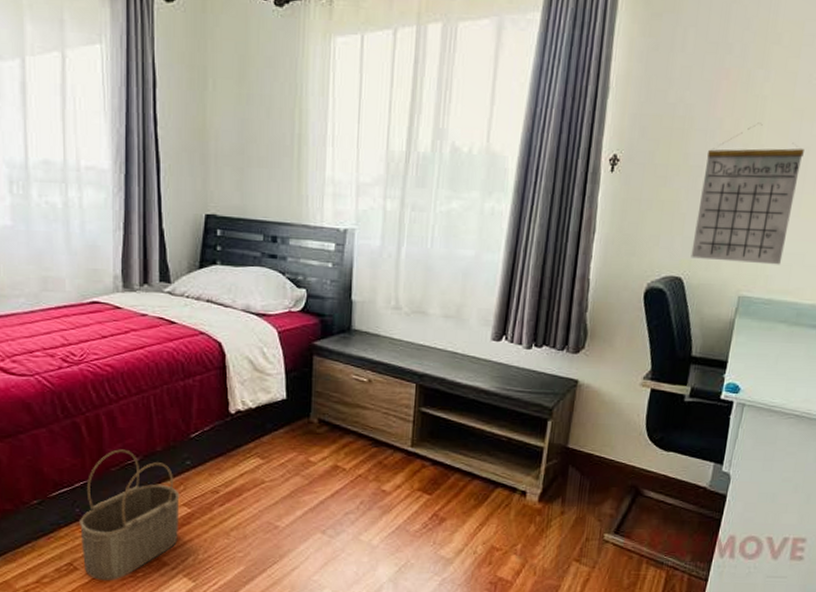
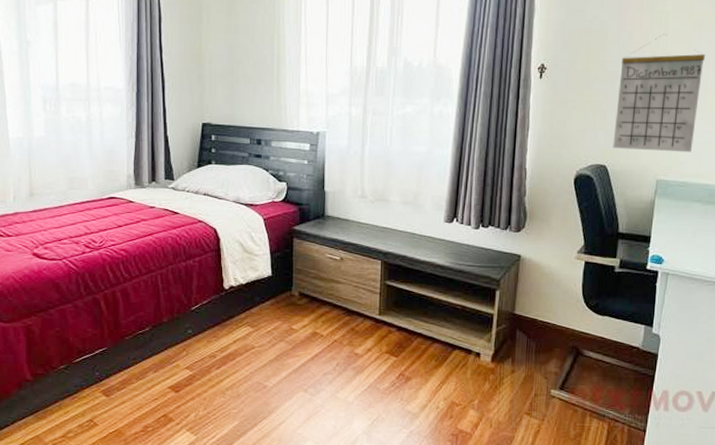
wicker basket: present [80,449,180,581] -> none [99,321,183,435]

